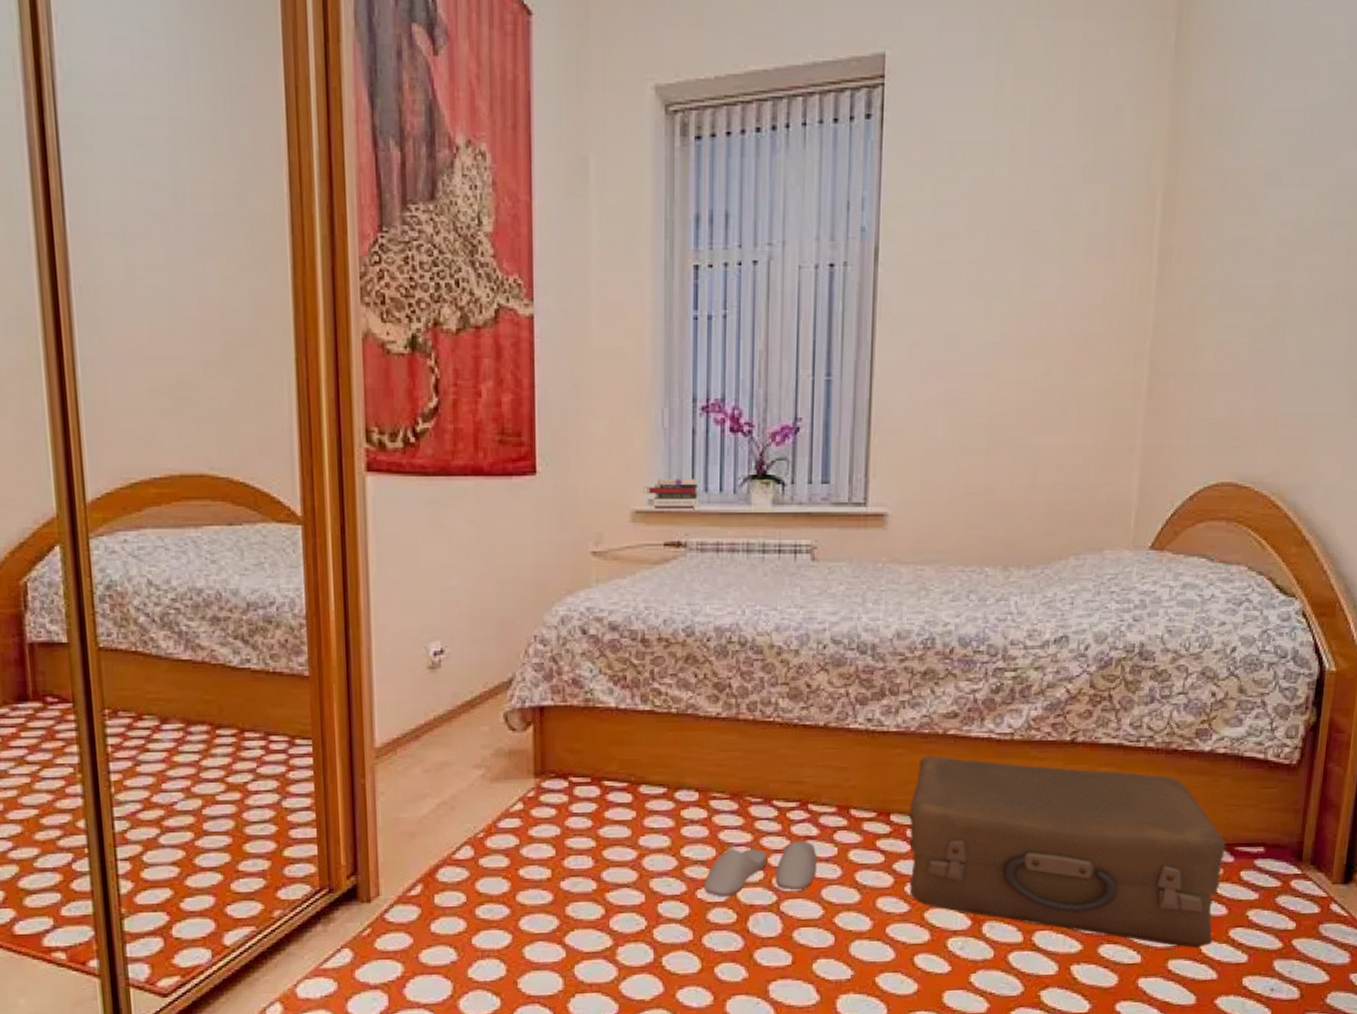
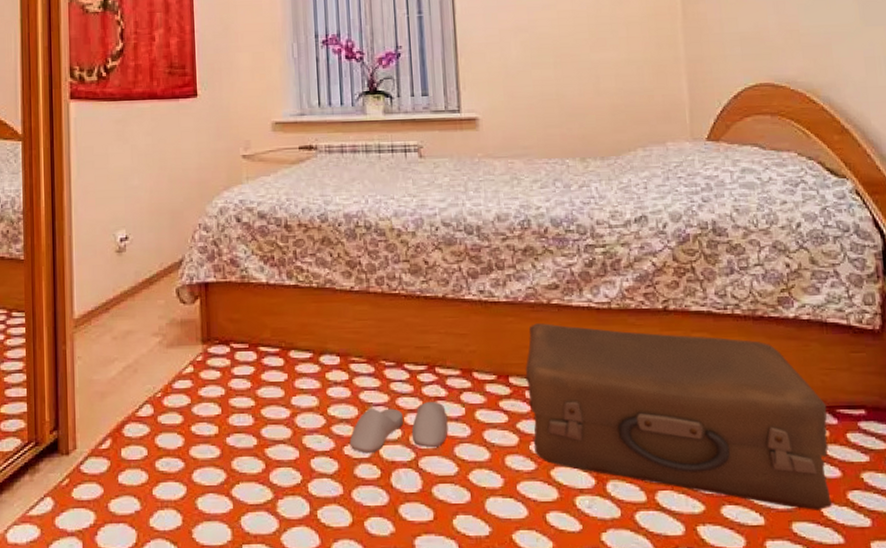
books: present [643,478,699,510] -> none [280,95,325,121]

